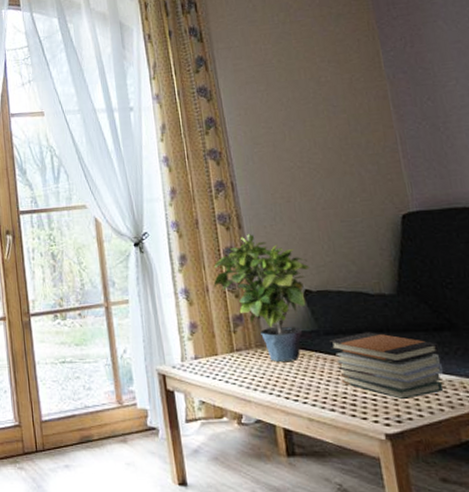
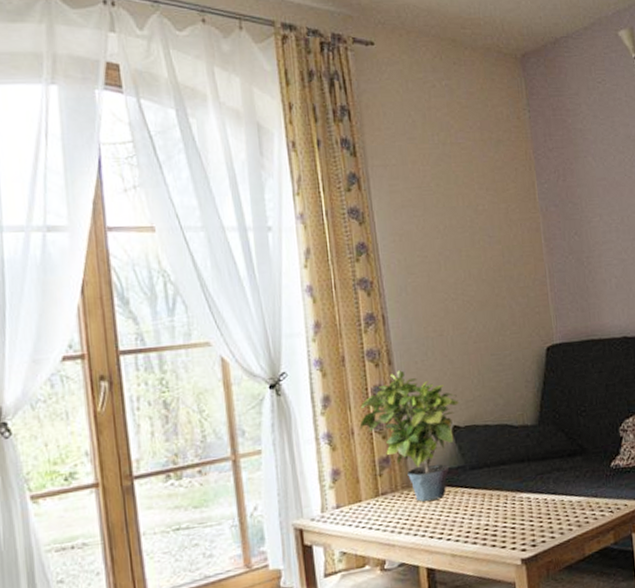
book stack: present [329,332,444,399] -> none [475,463,574,525]

